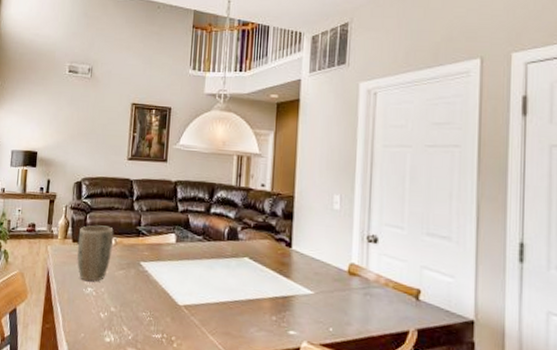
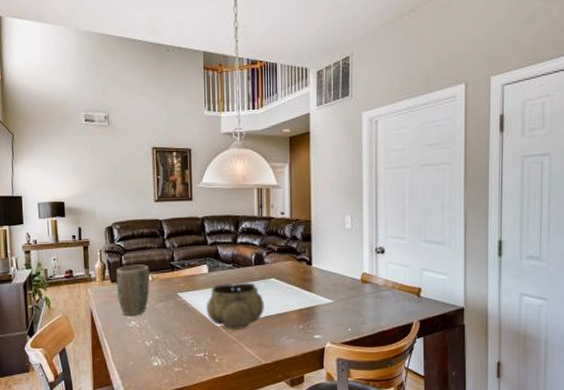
decorative bowl: none [169,257,235,313] -> present [206,282,265,329]

